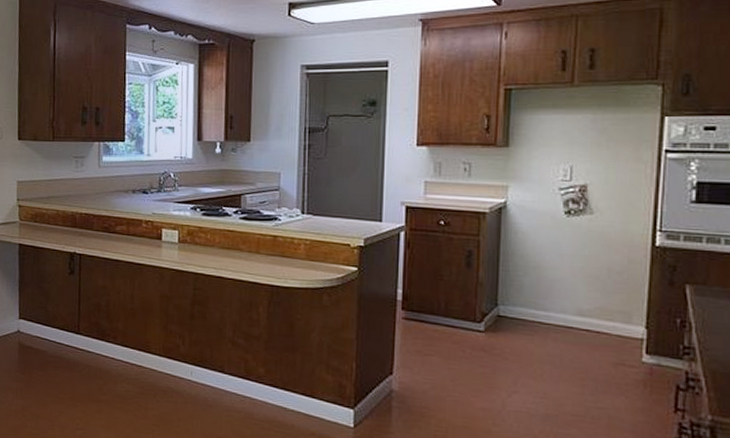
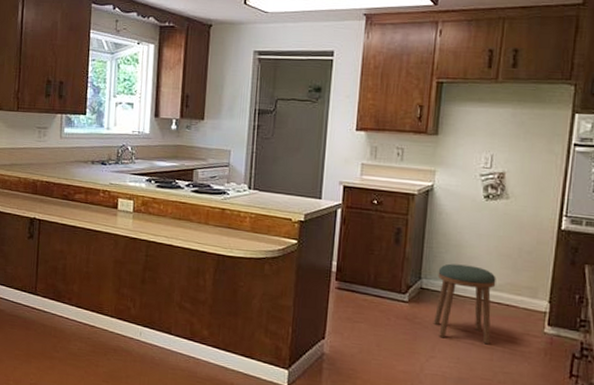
stool: none [513,287,584,377] -> present [433,263,496,345]

